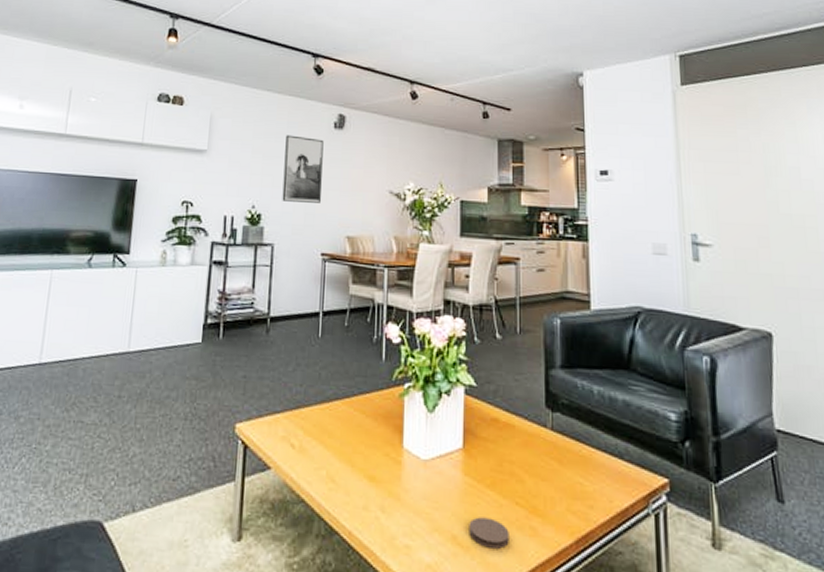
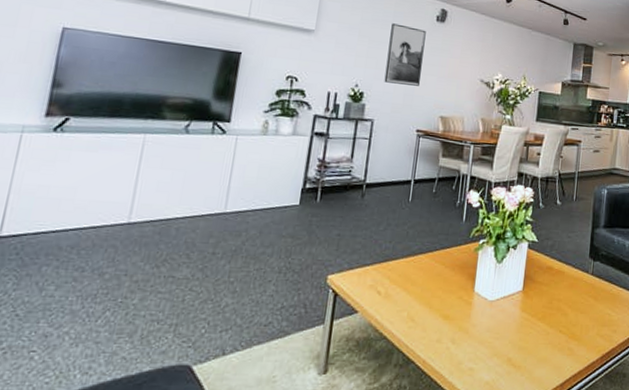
coaster: present [469,517,509,549] -> none [521,343,552,366]

